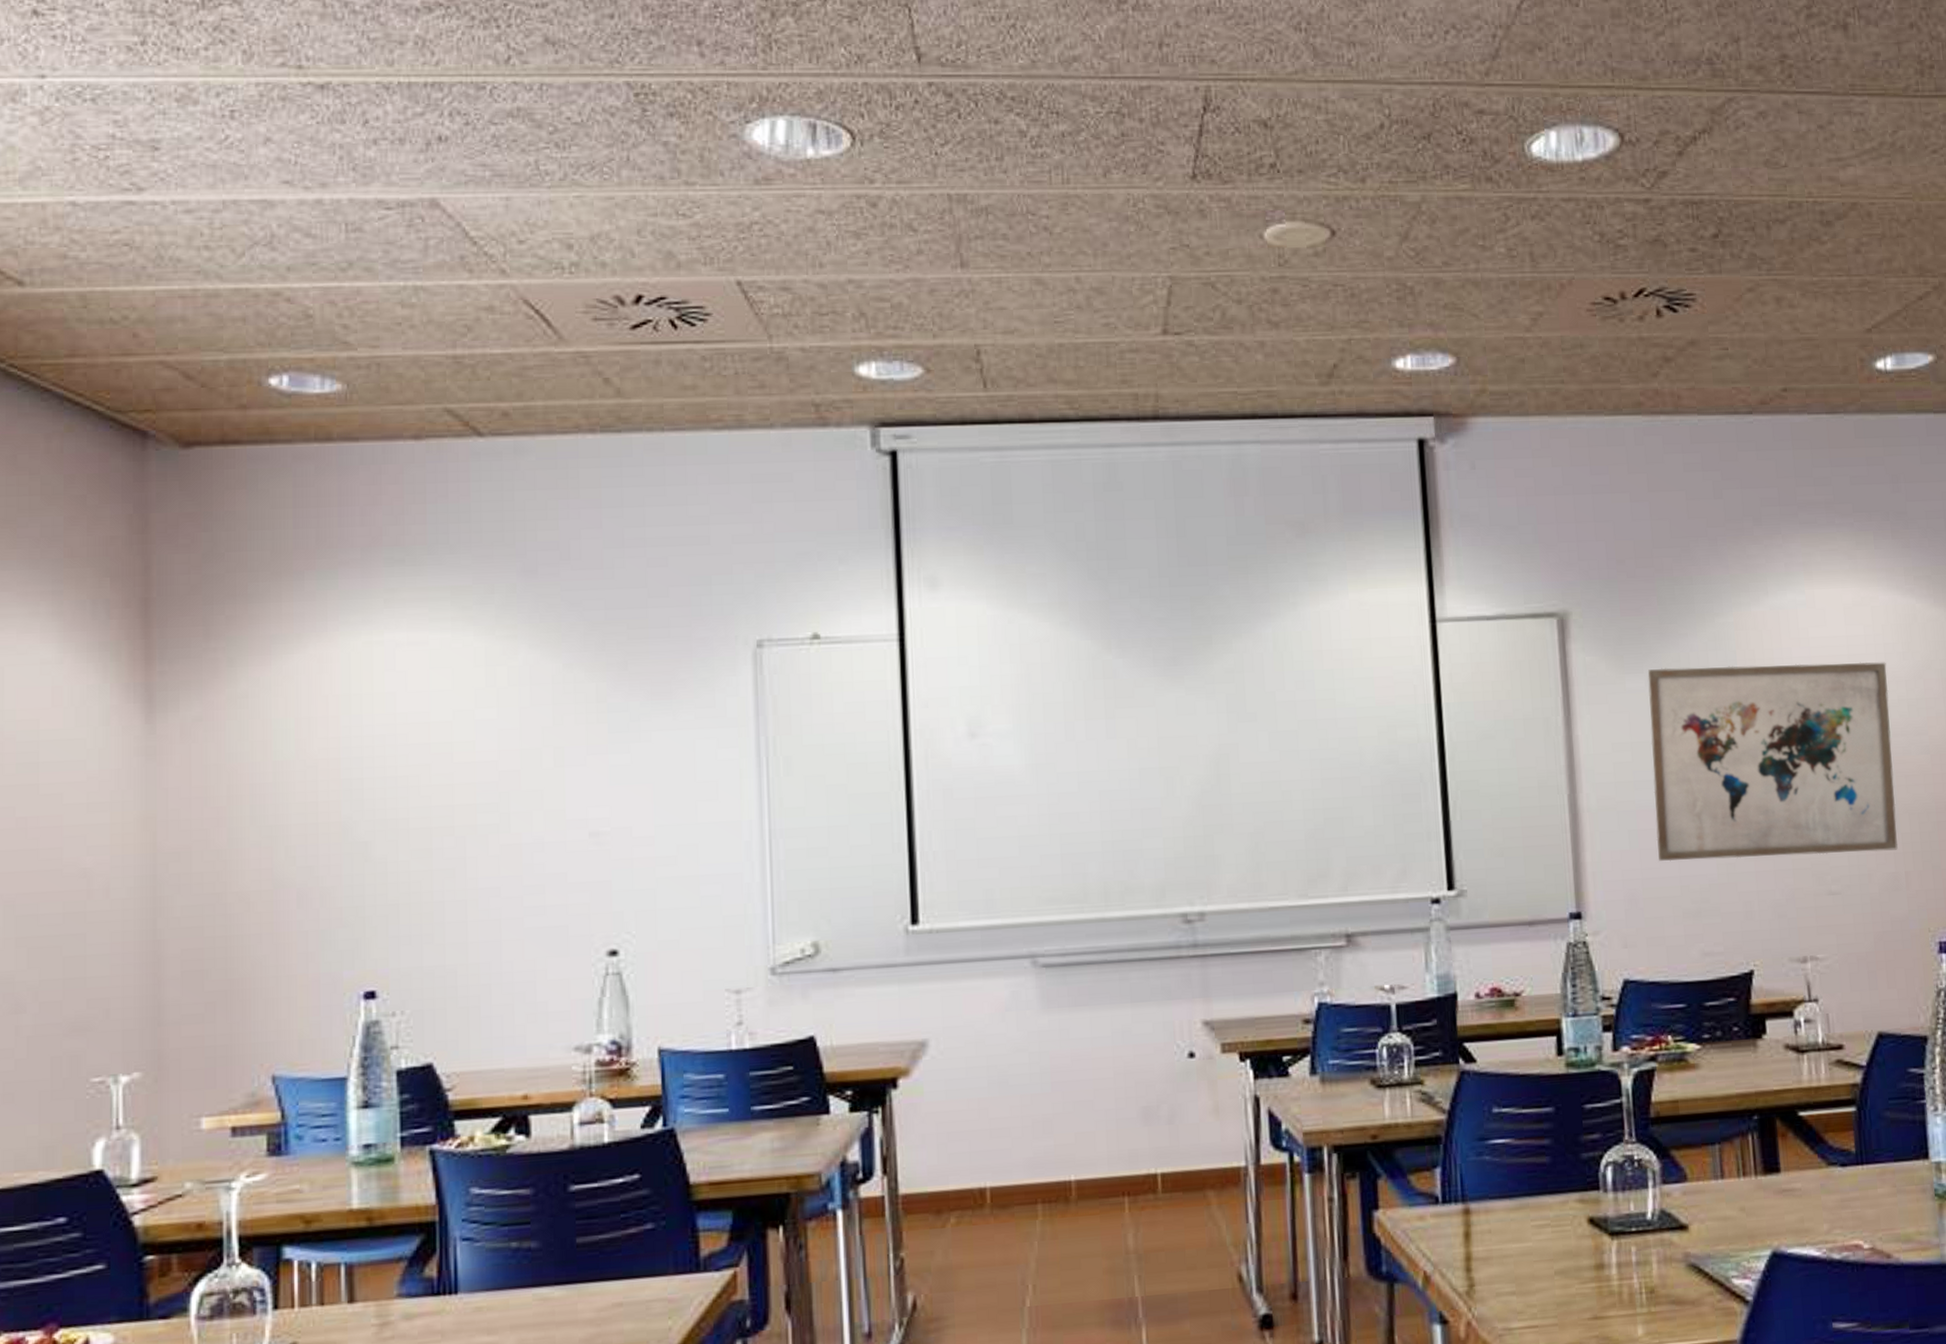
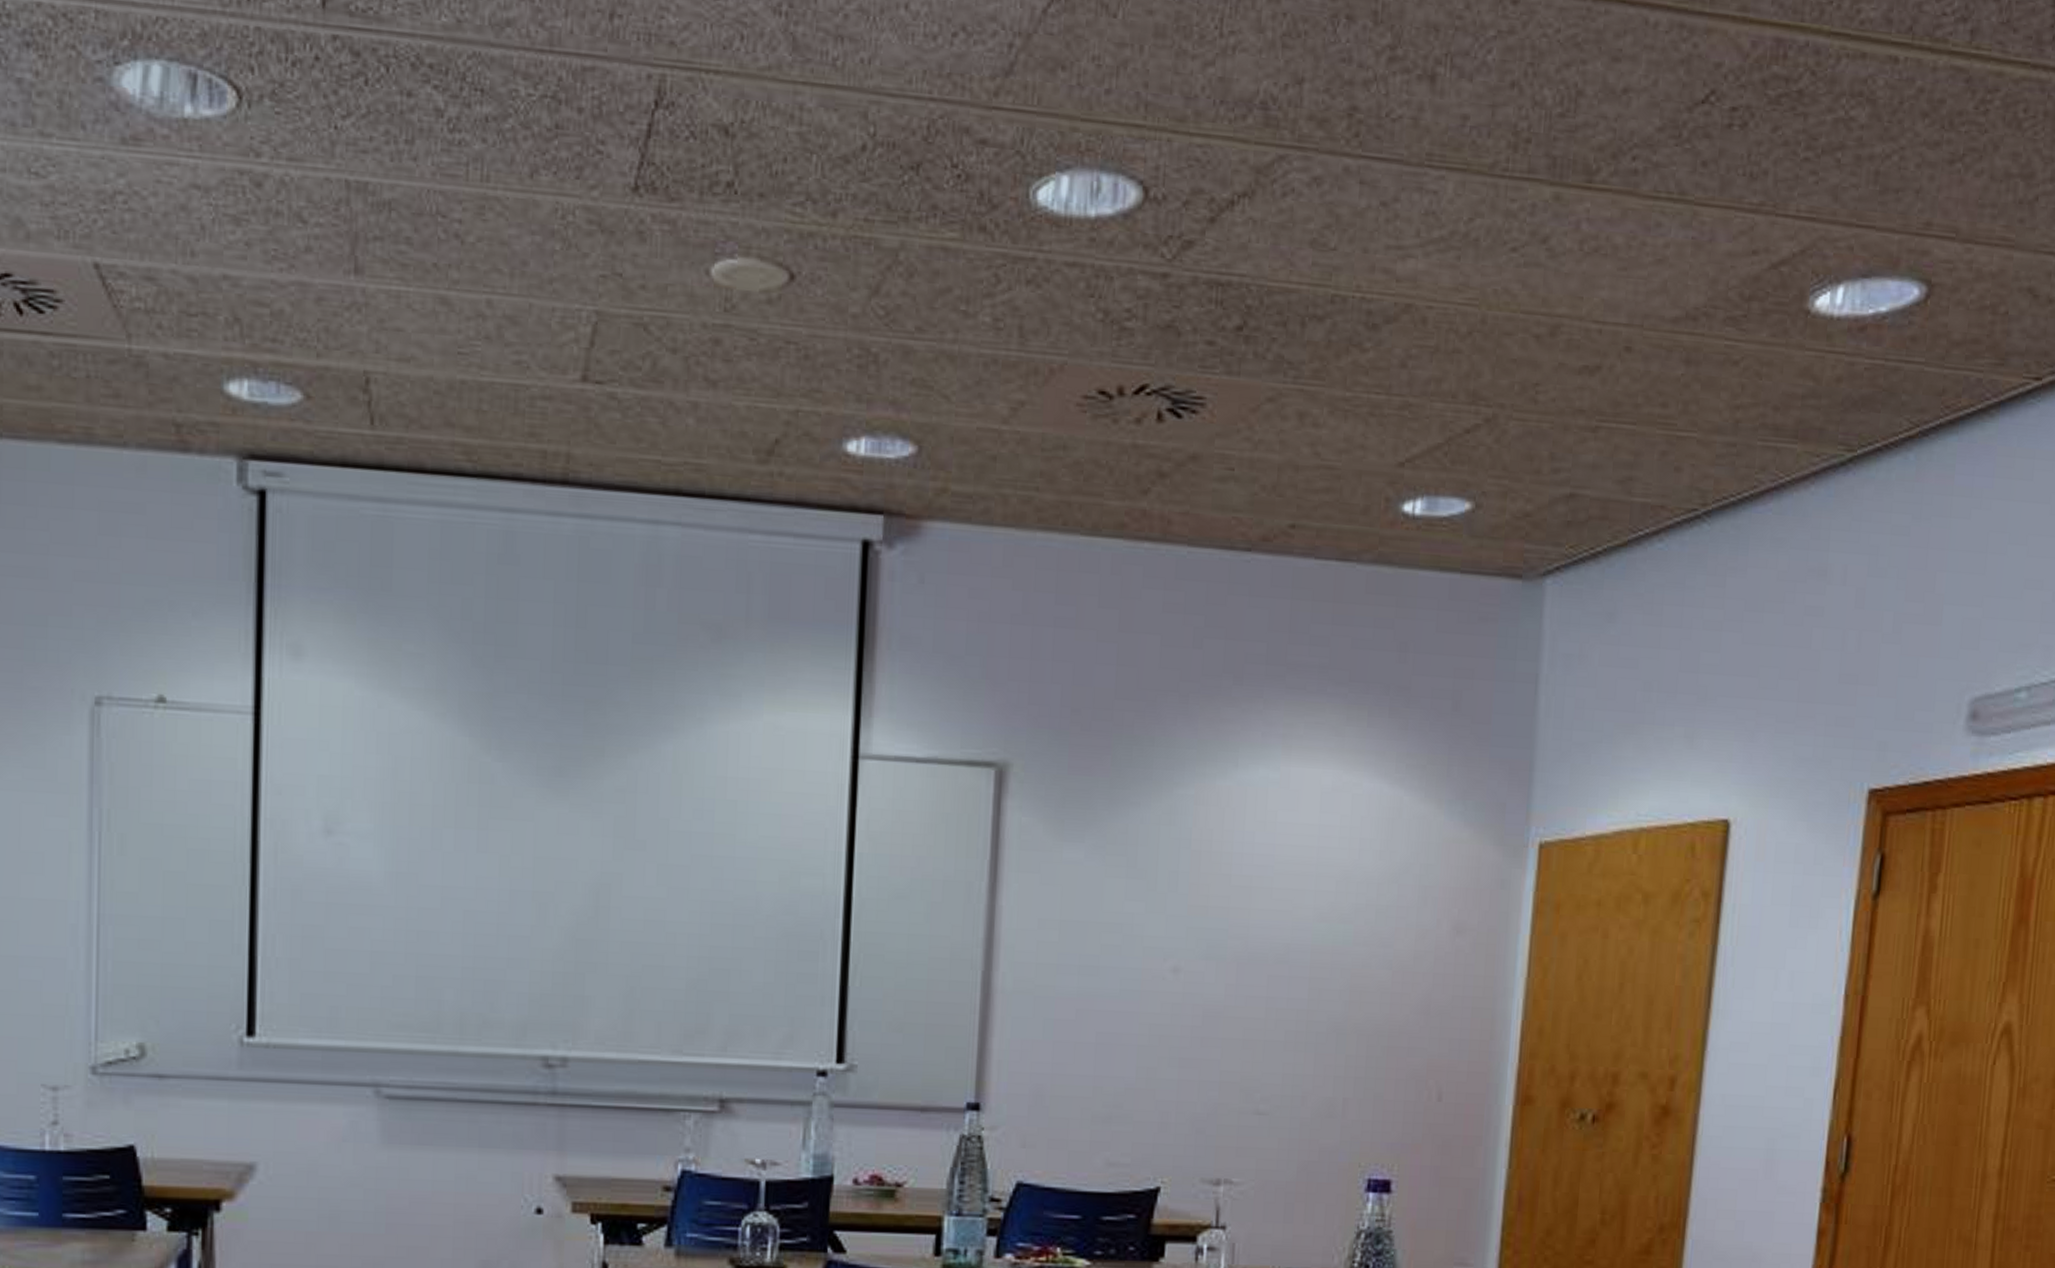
wall art: present [1647,662,1898,862] -> none [1073,839,1359,1073]

